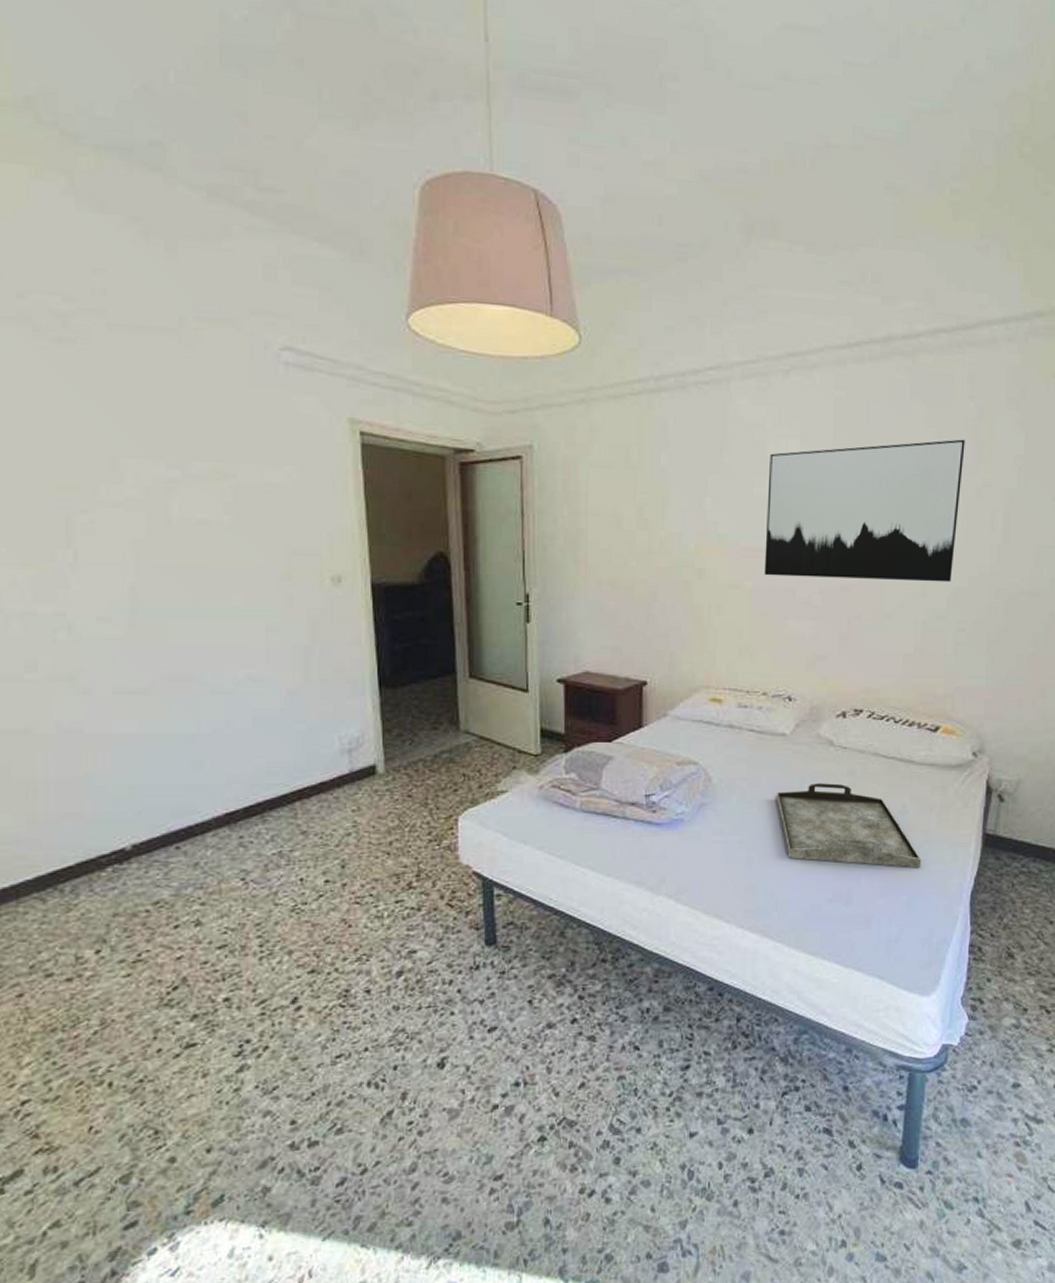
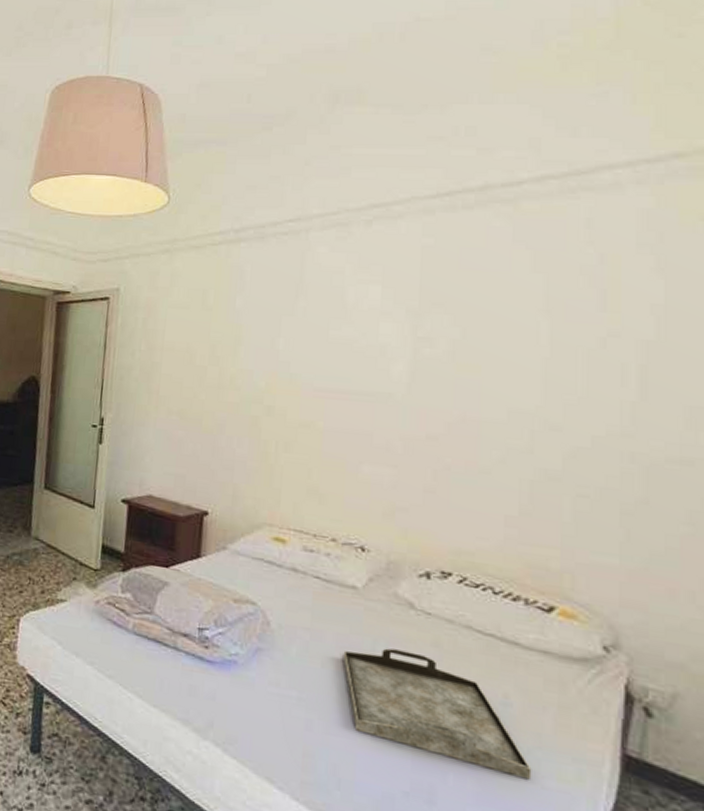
wall art: present [764,439,965,582] -> none [338,286,583,440]

